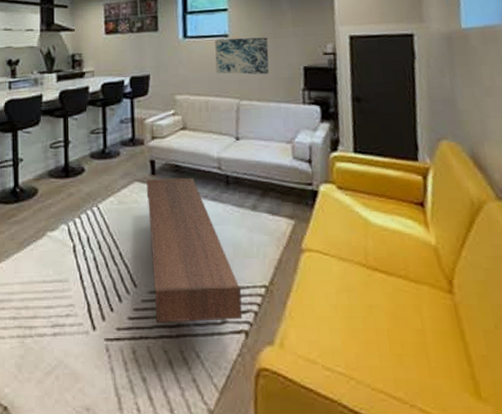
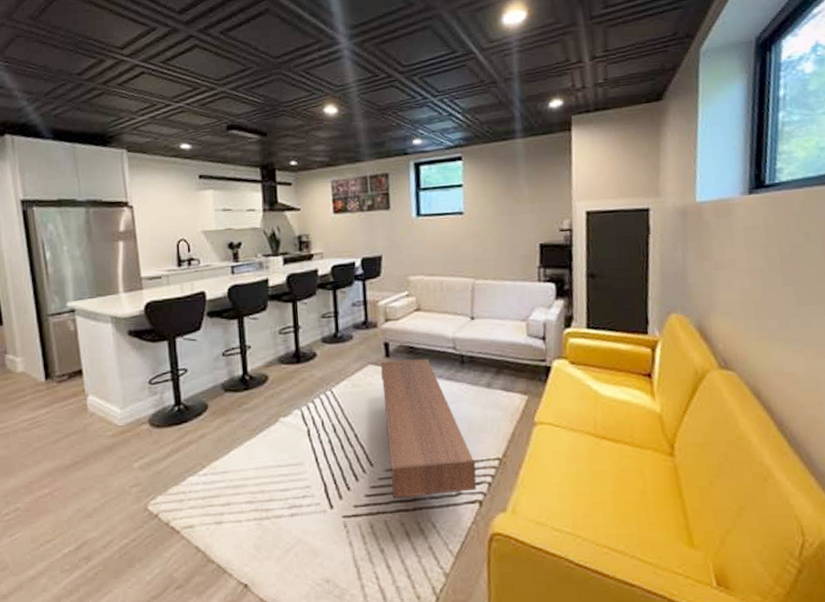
wall art: present [214,37,269,75] -> none [449,214,505,253]

